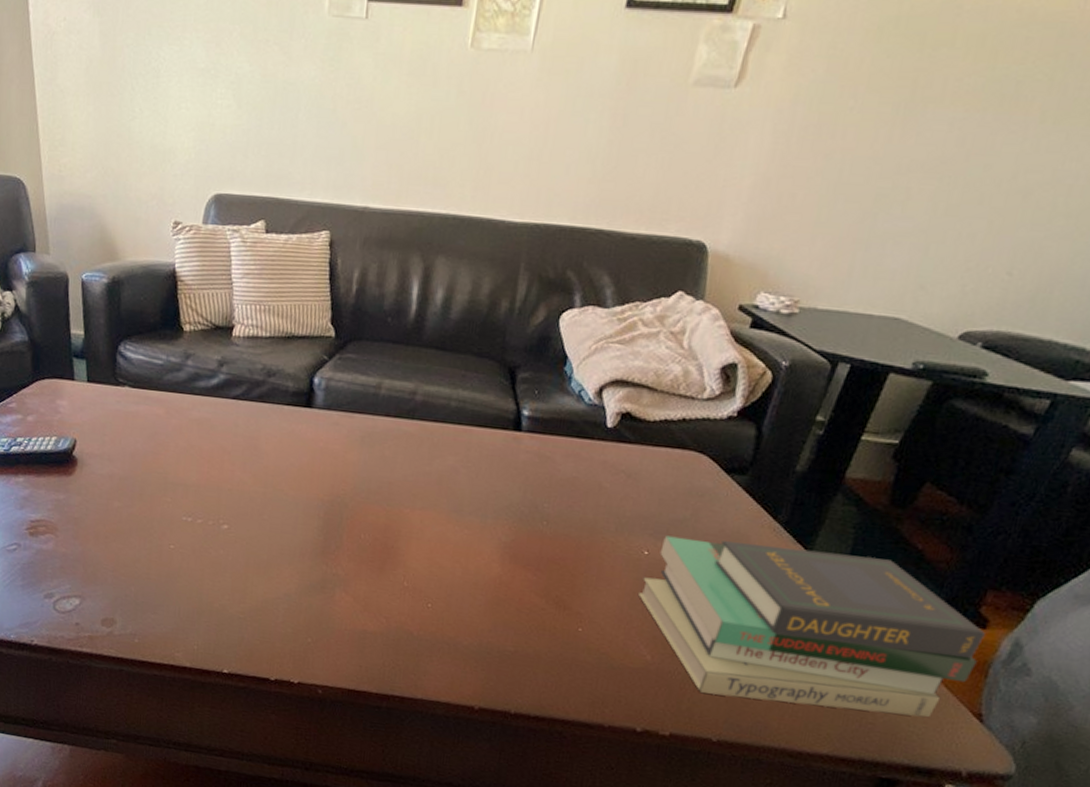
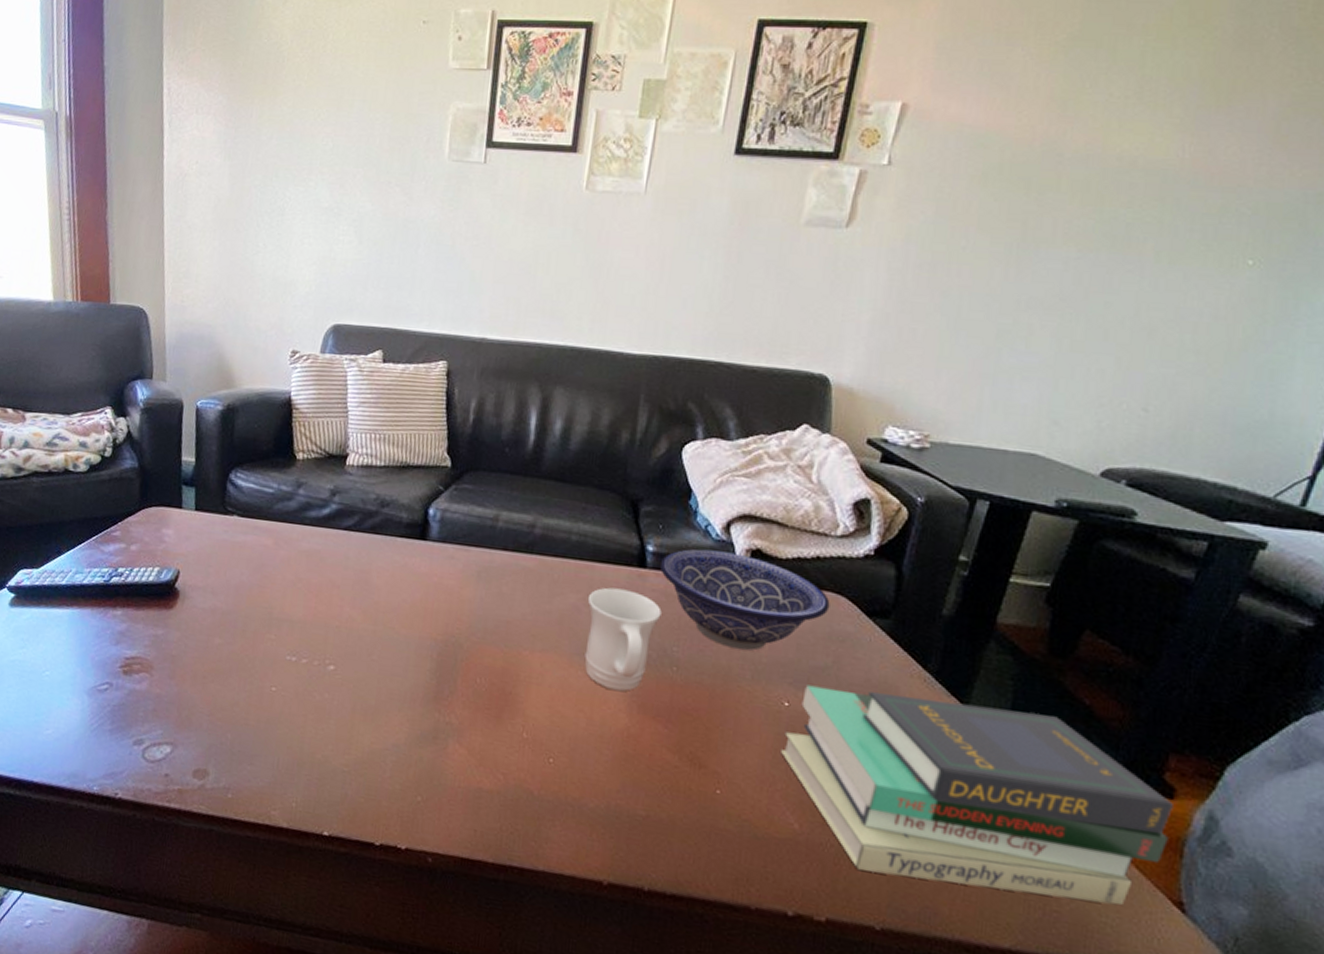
mug: none [461,449,535,544] -> present [584,587,662,692]
decorative bowl: none [534,412,693,506] -> present [659,548,830,651]

